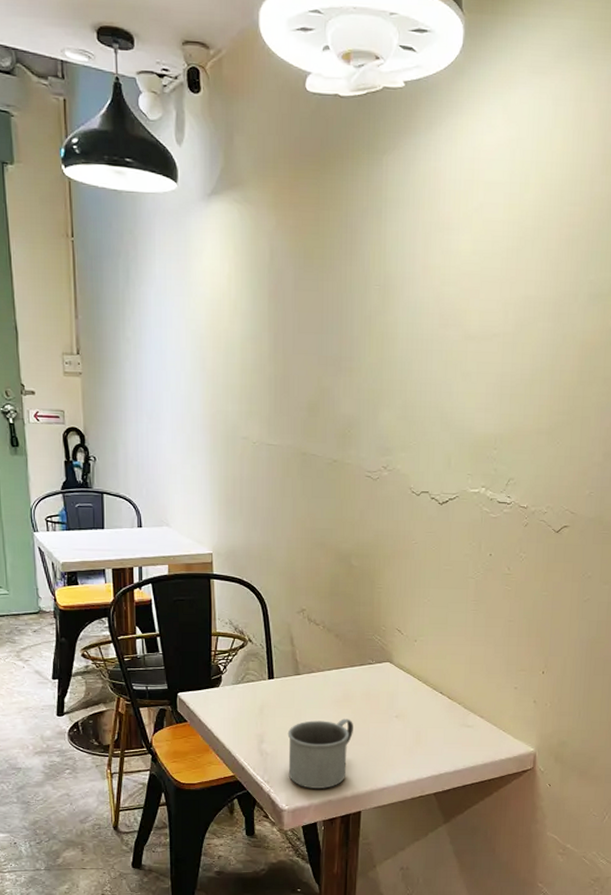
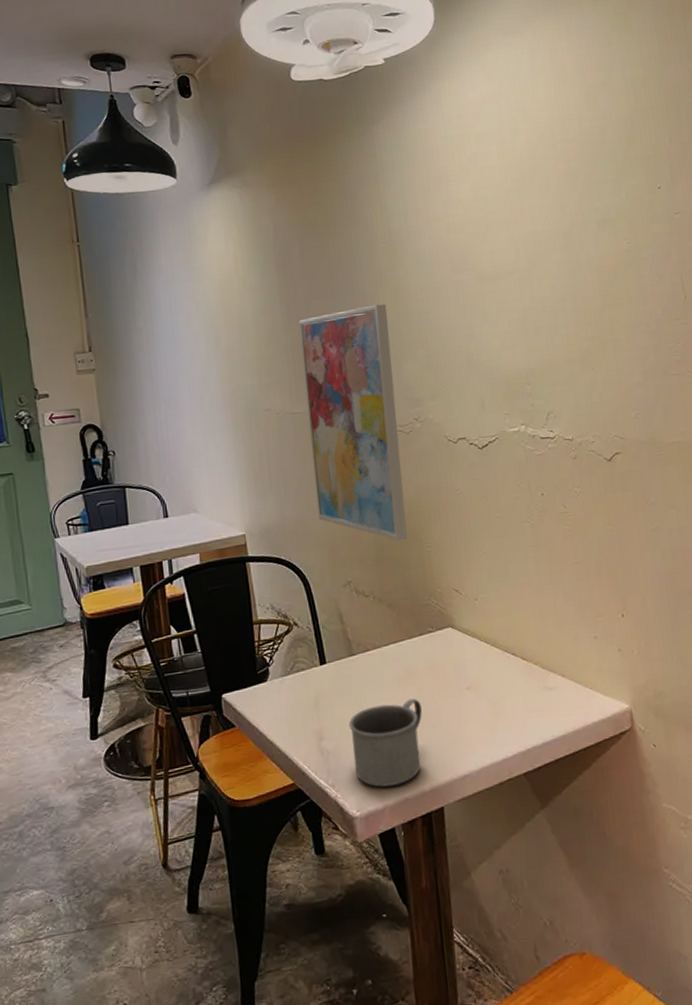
wall art: none [282,348,372,579] -> present [299,304,407,541]

